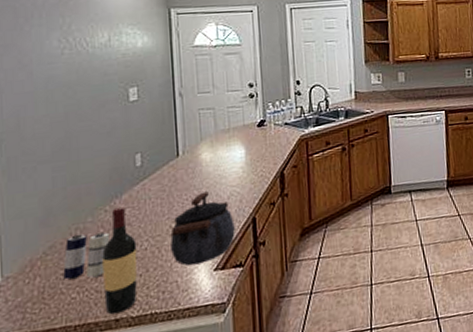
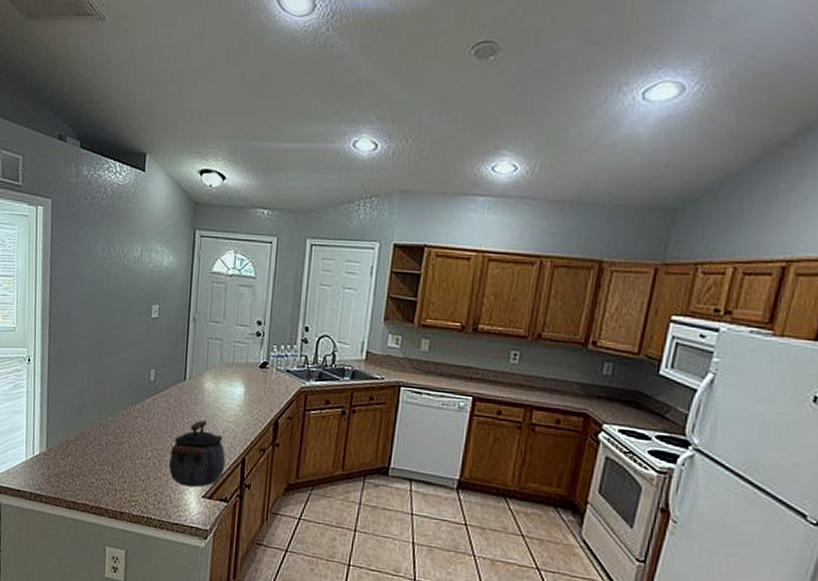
candle: present [63,232,110,281] -> none [87,428,124,471]
wine bottle: present [102,206,138,315] -> none [114,414,143,508]

